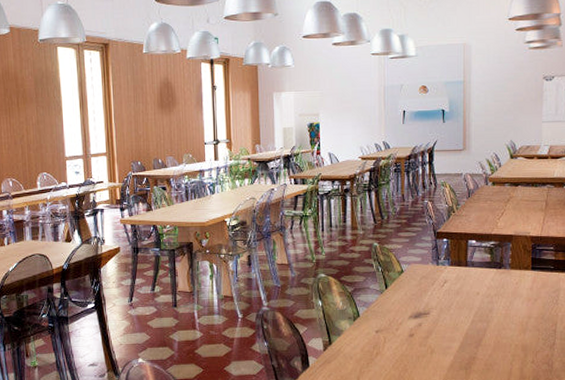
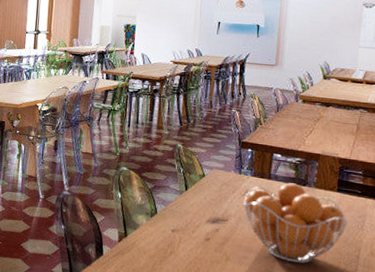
fruit basket: none [443,267,544,346] -> present [243,183,348,264]

